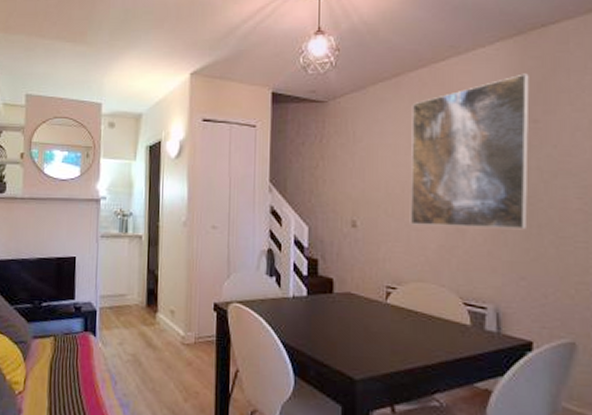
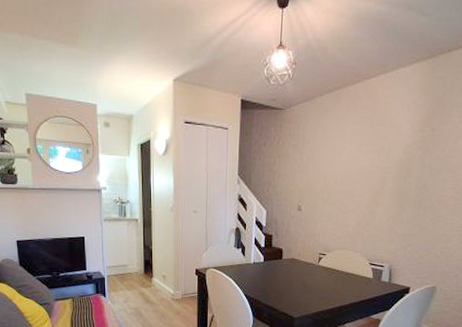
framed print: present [410,73,530,230] -> none [339,91,434,211]

